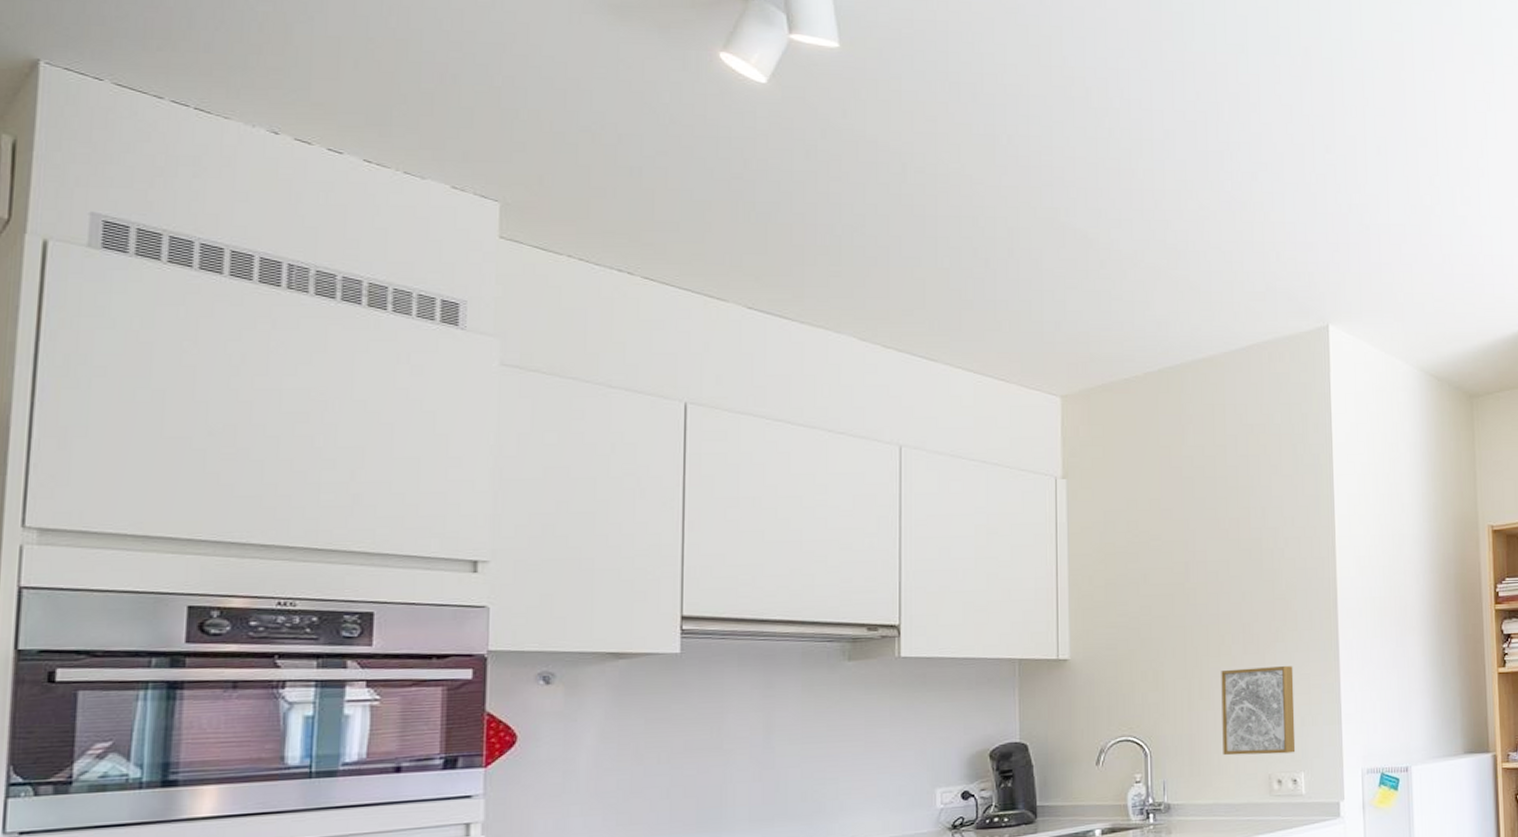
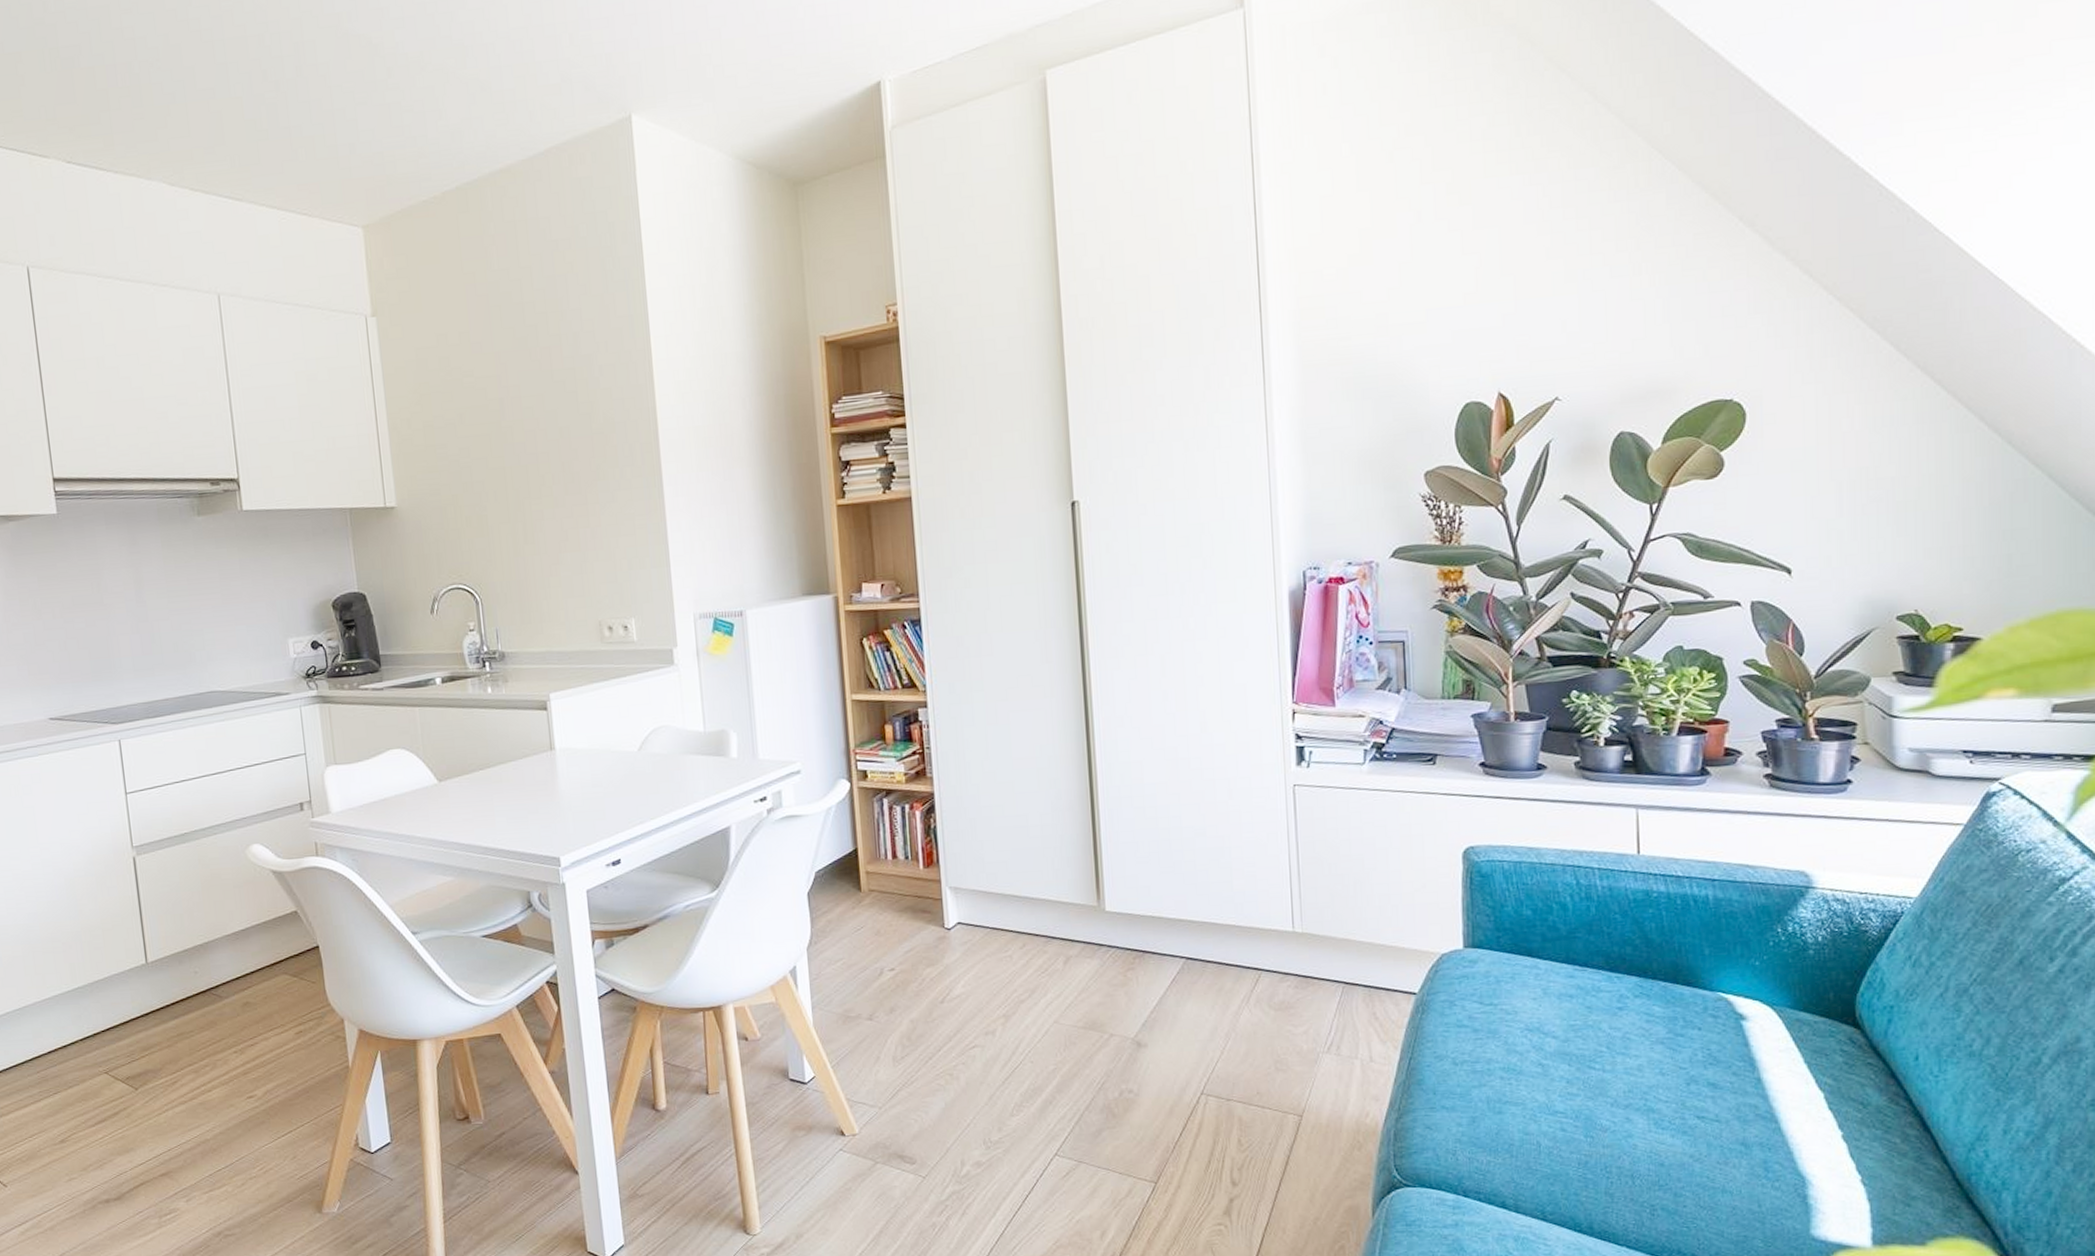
wall art: present [1221,666,1296,756] -> none [544,506,625,602]

